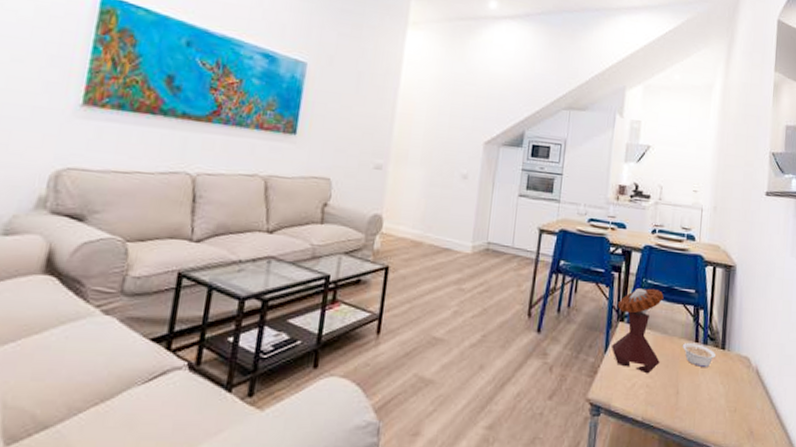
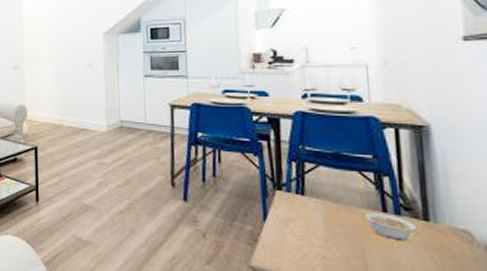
mushroom: present [611,288,664,374] -> none [270,155,336,245]

